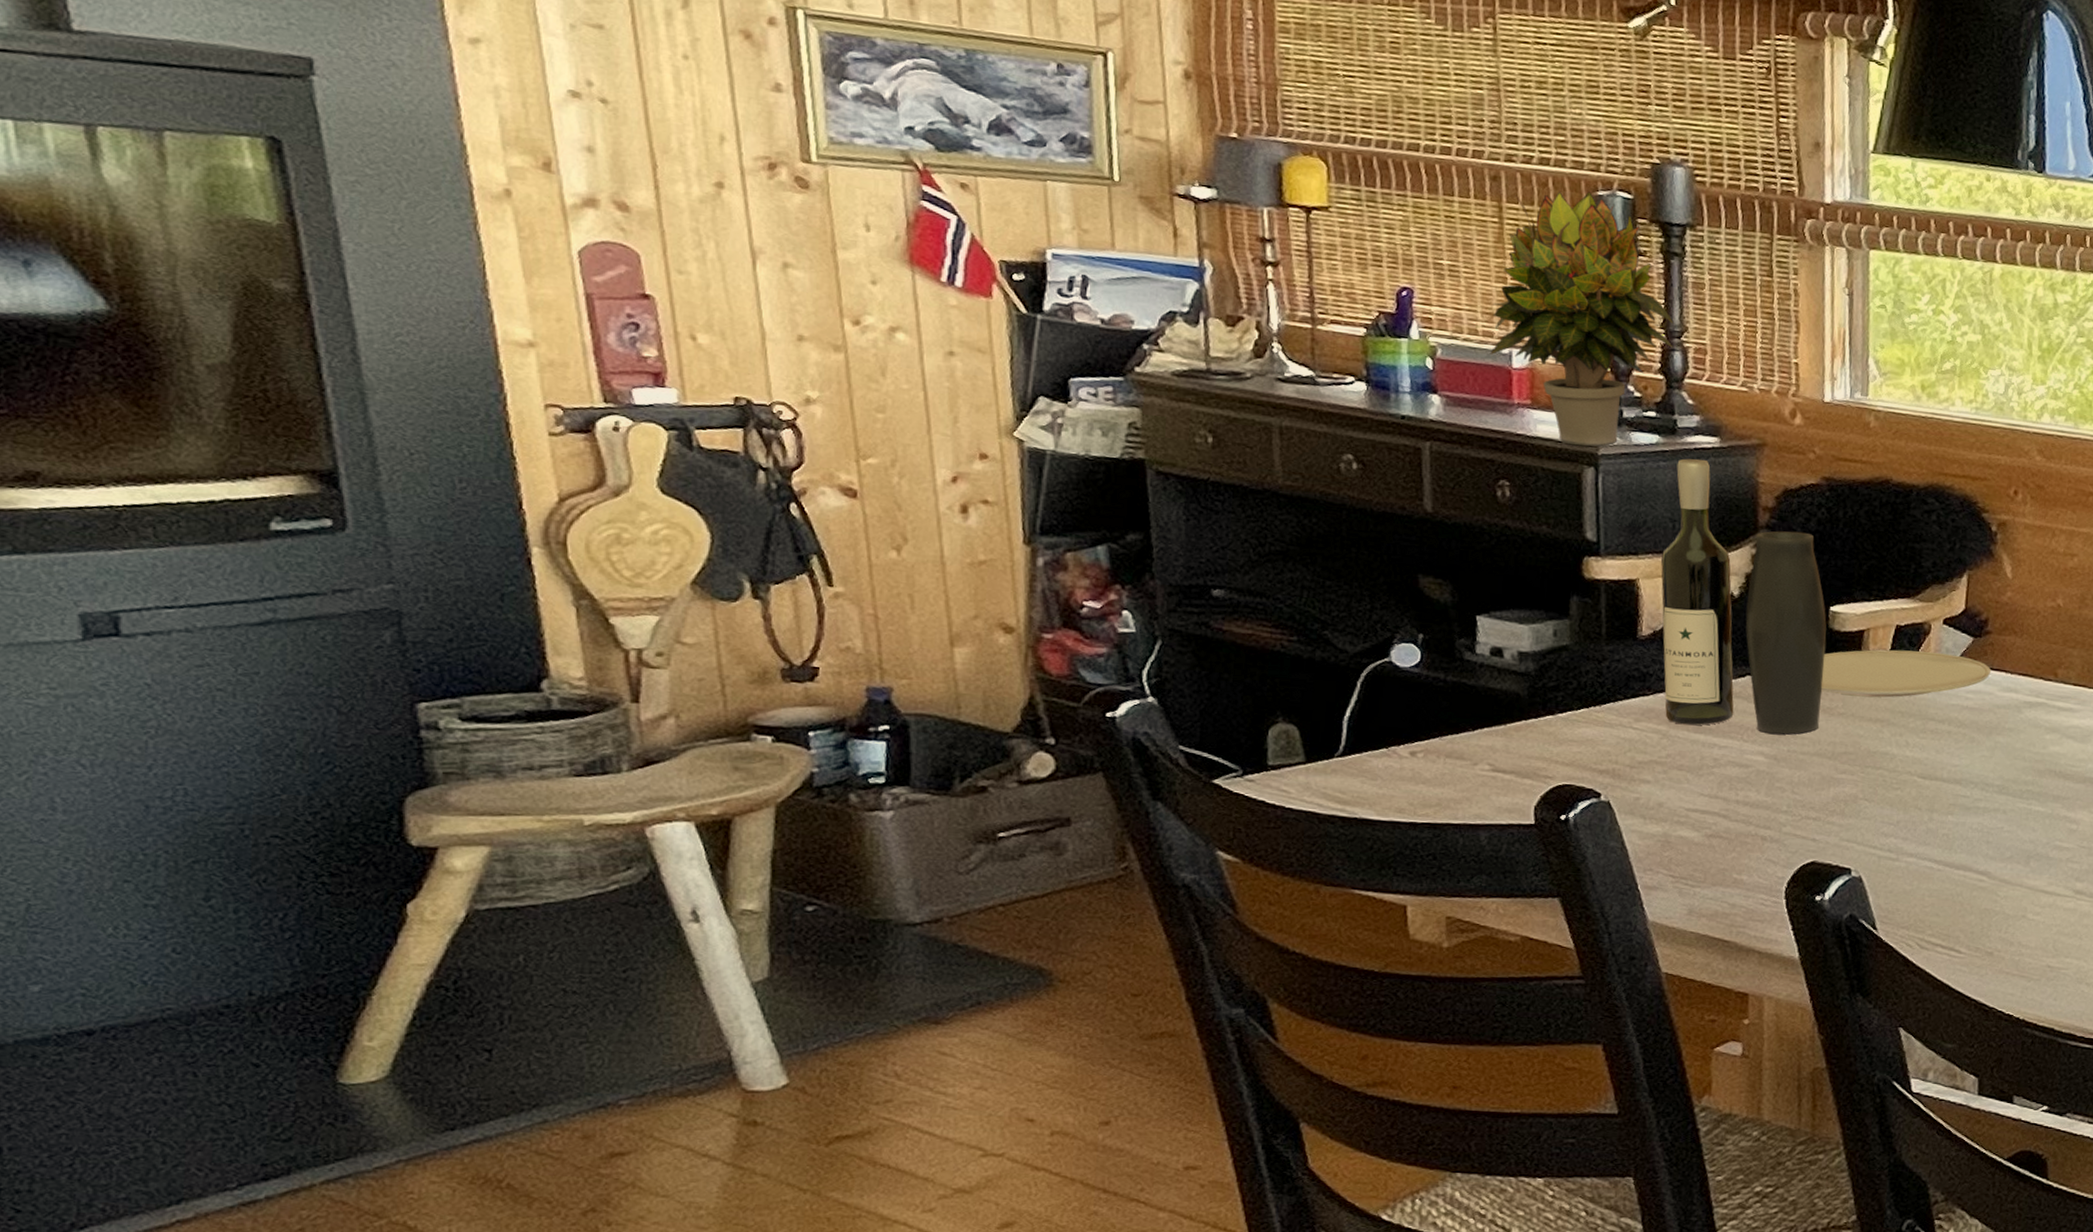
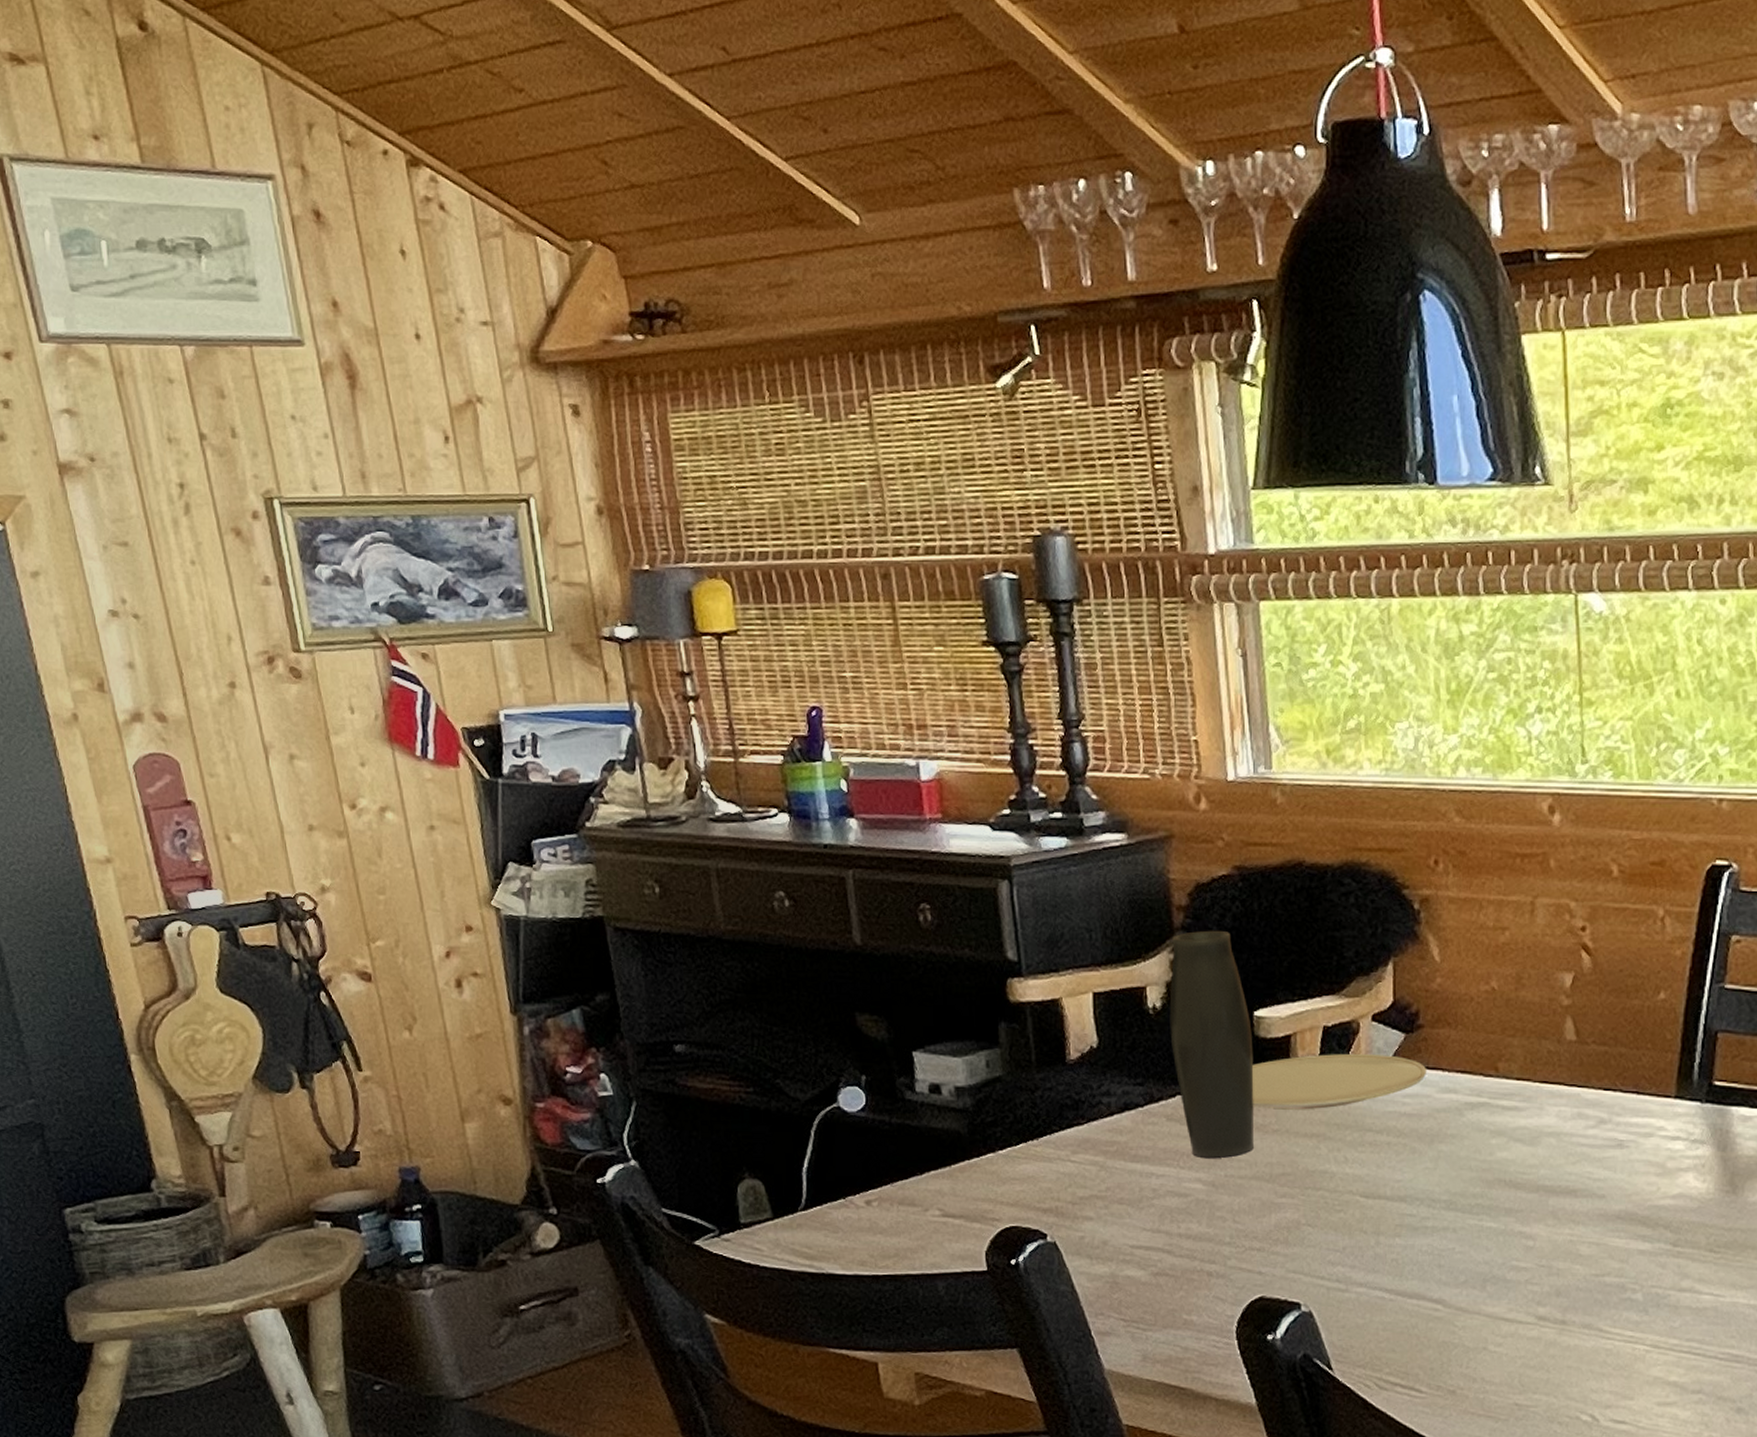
potted plant: present [1490,192,1674,448] -> none [896,577,1072,860]
bottle: present [1661,458,1734,726] -> none [1082,859,1168,1154]

